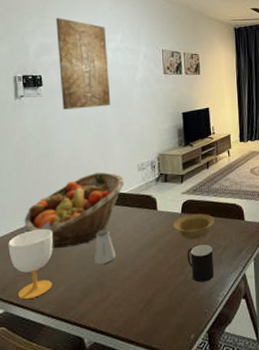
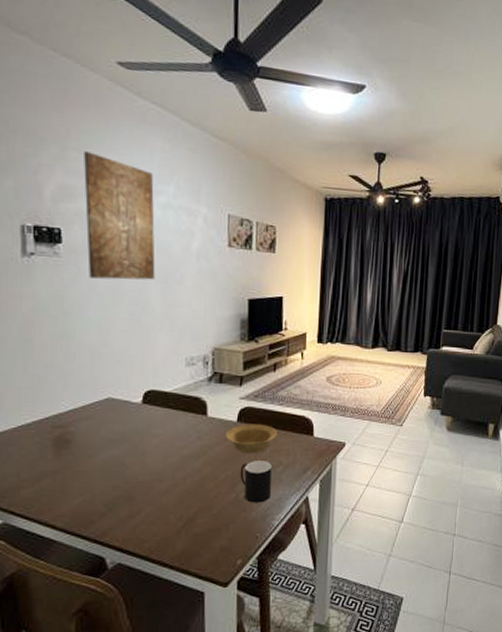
cup: present [8,228,53,300] -> none [9,426,70,511]
fruit basket: present [24,172,125,248] -> none [31,363,168,451]
saltshaker: present [94,229,117,264] -> none [122,434,152,474]

